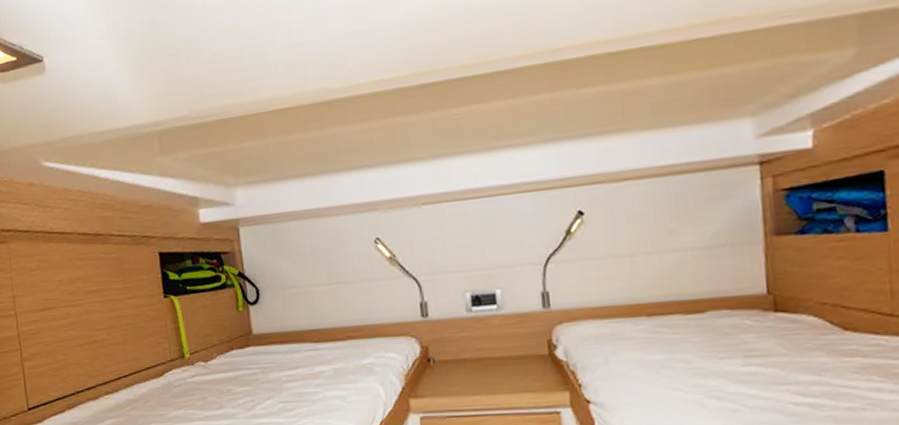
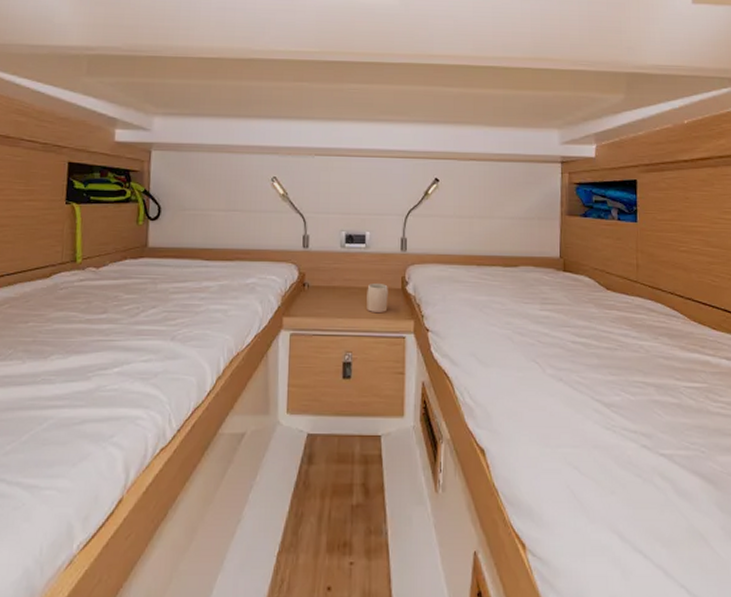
mug: none [505,350,534,387] -> present [367,284,389,314]

